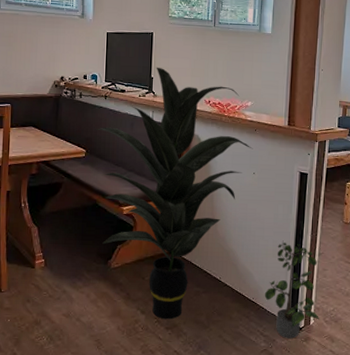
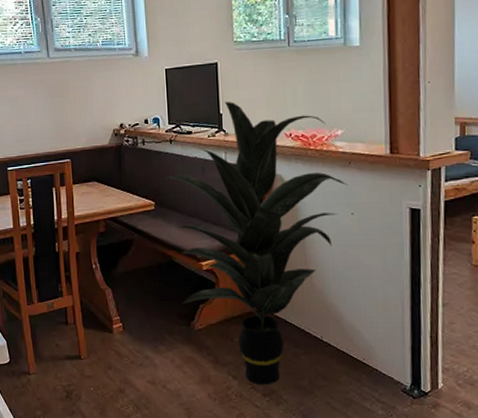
potted plant: present [264,240,319,339] -> none [377,290,450,405]

